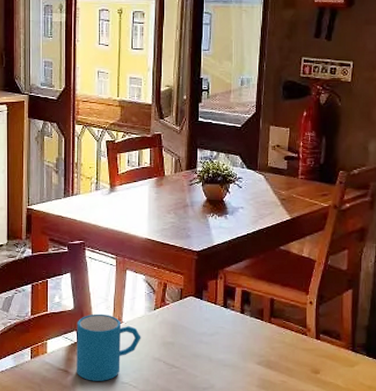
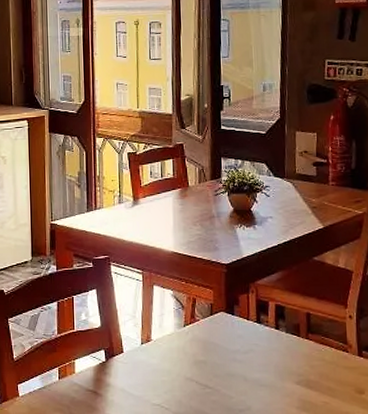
mug: present [77,313,141,381] -> none [104,331,172,403]

